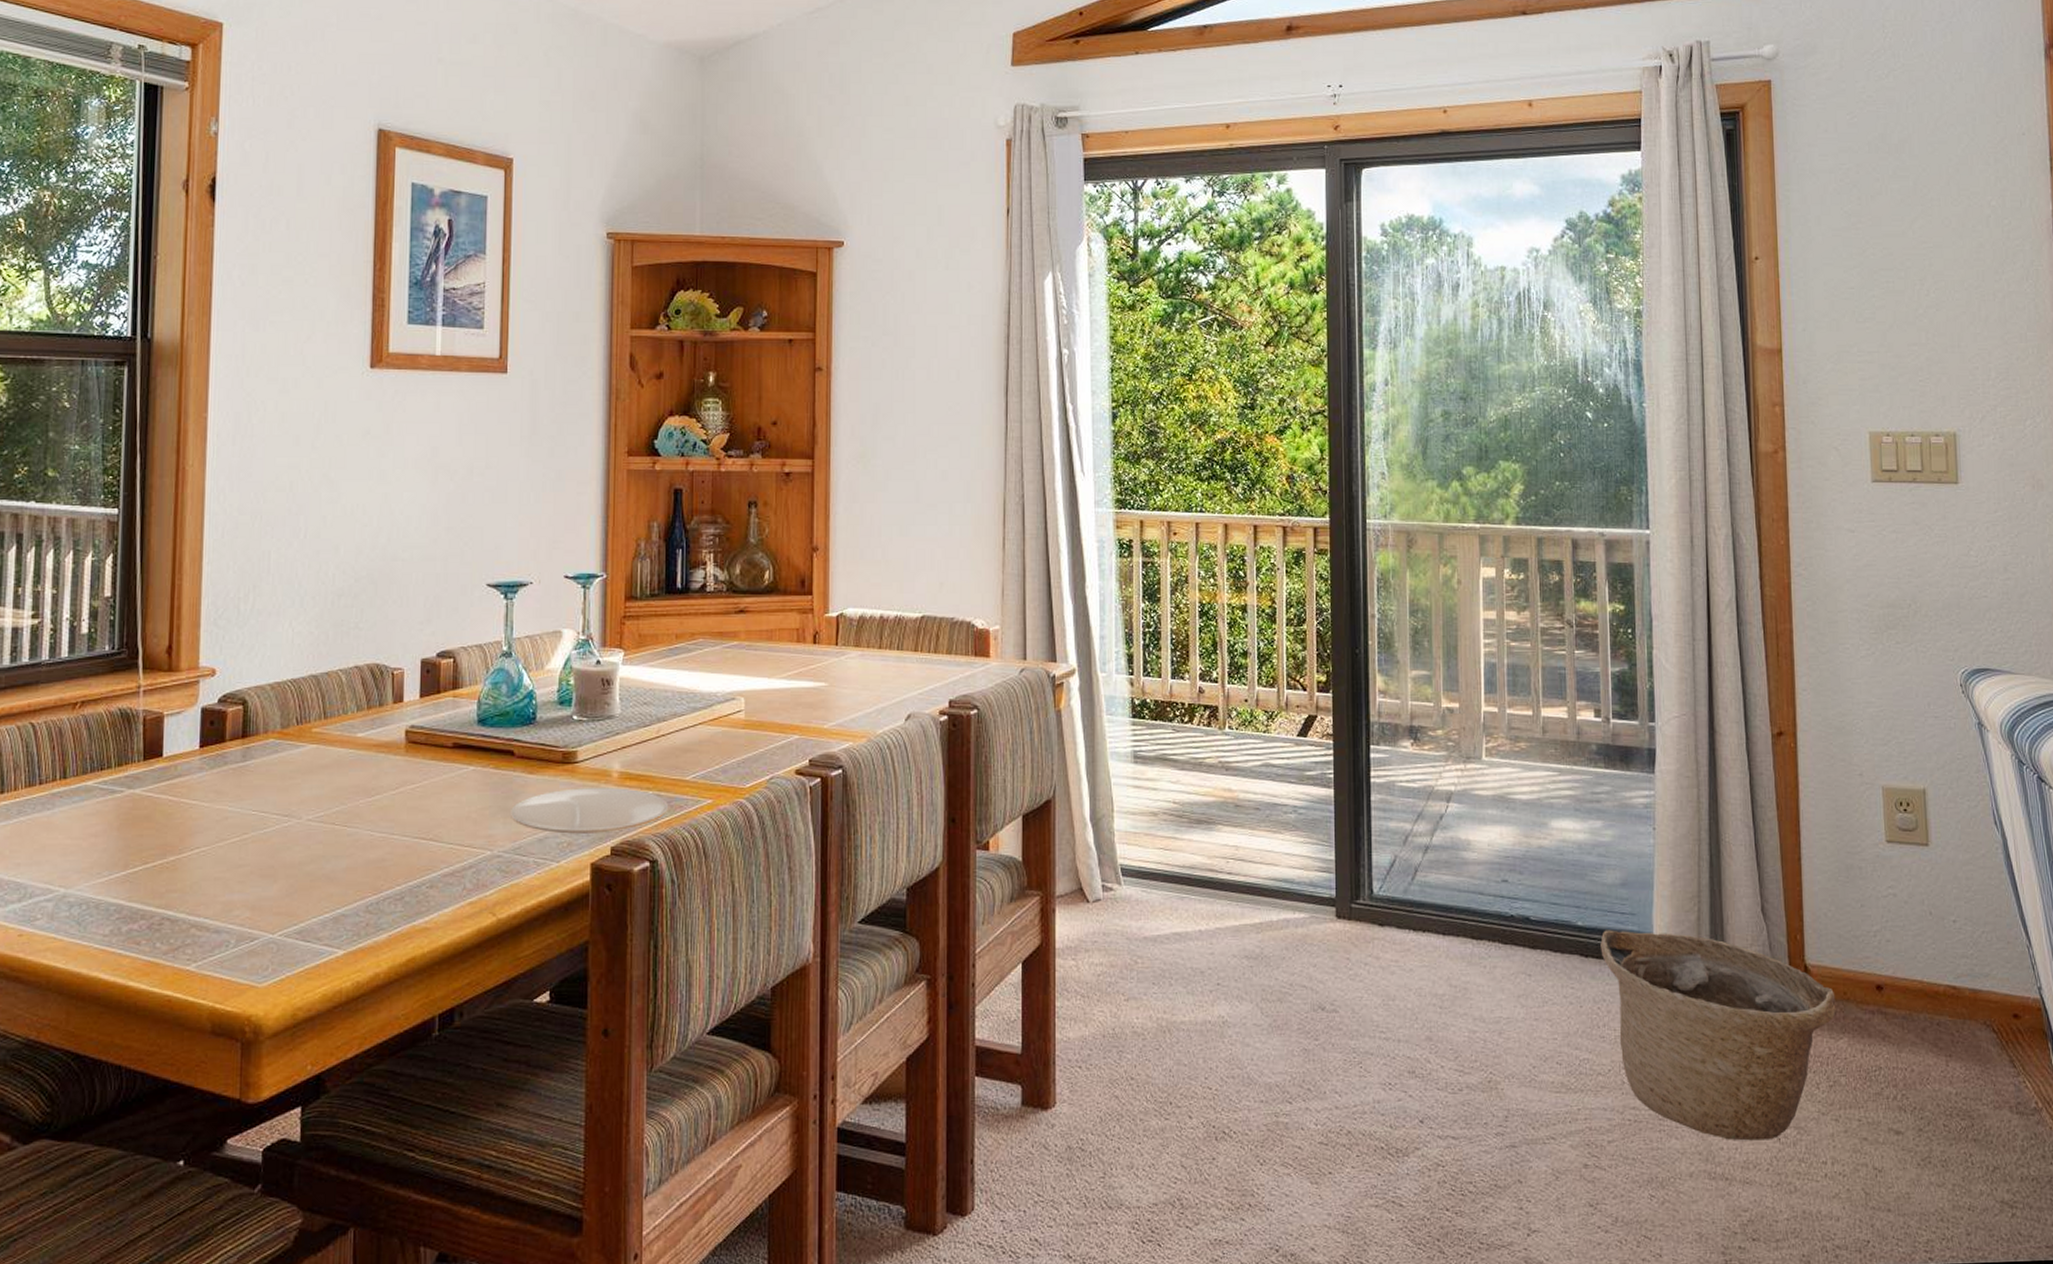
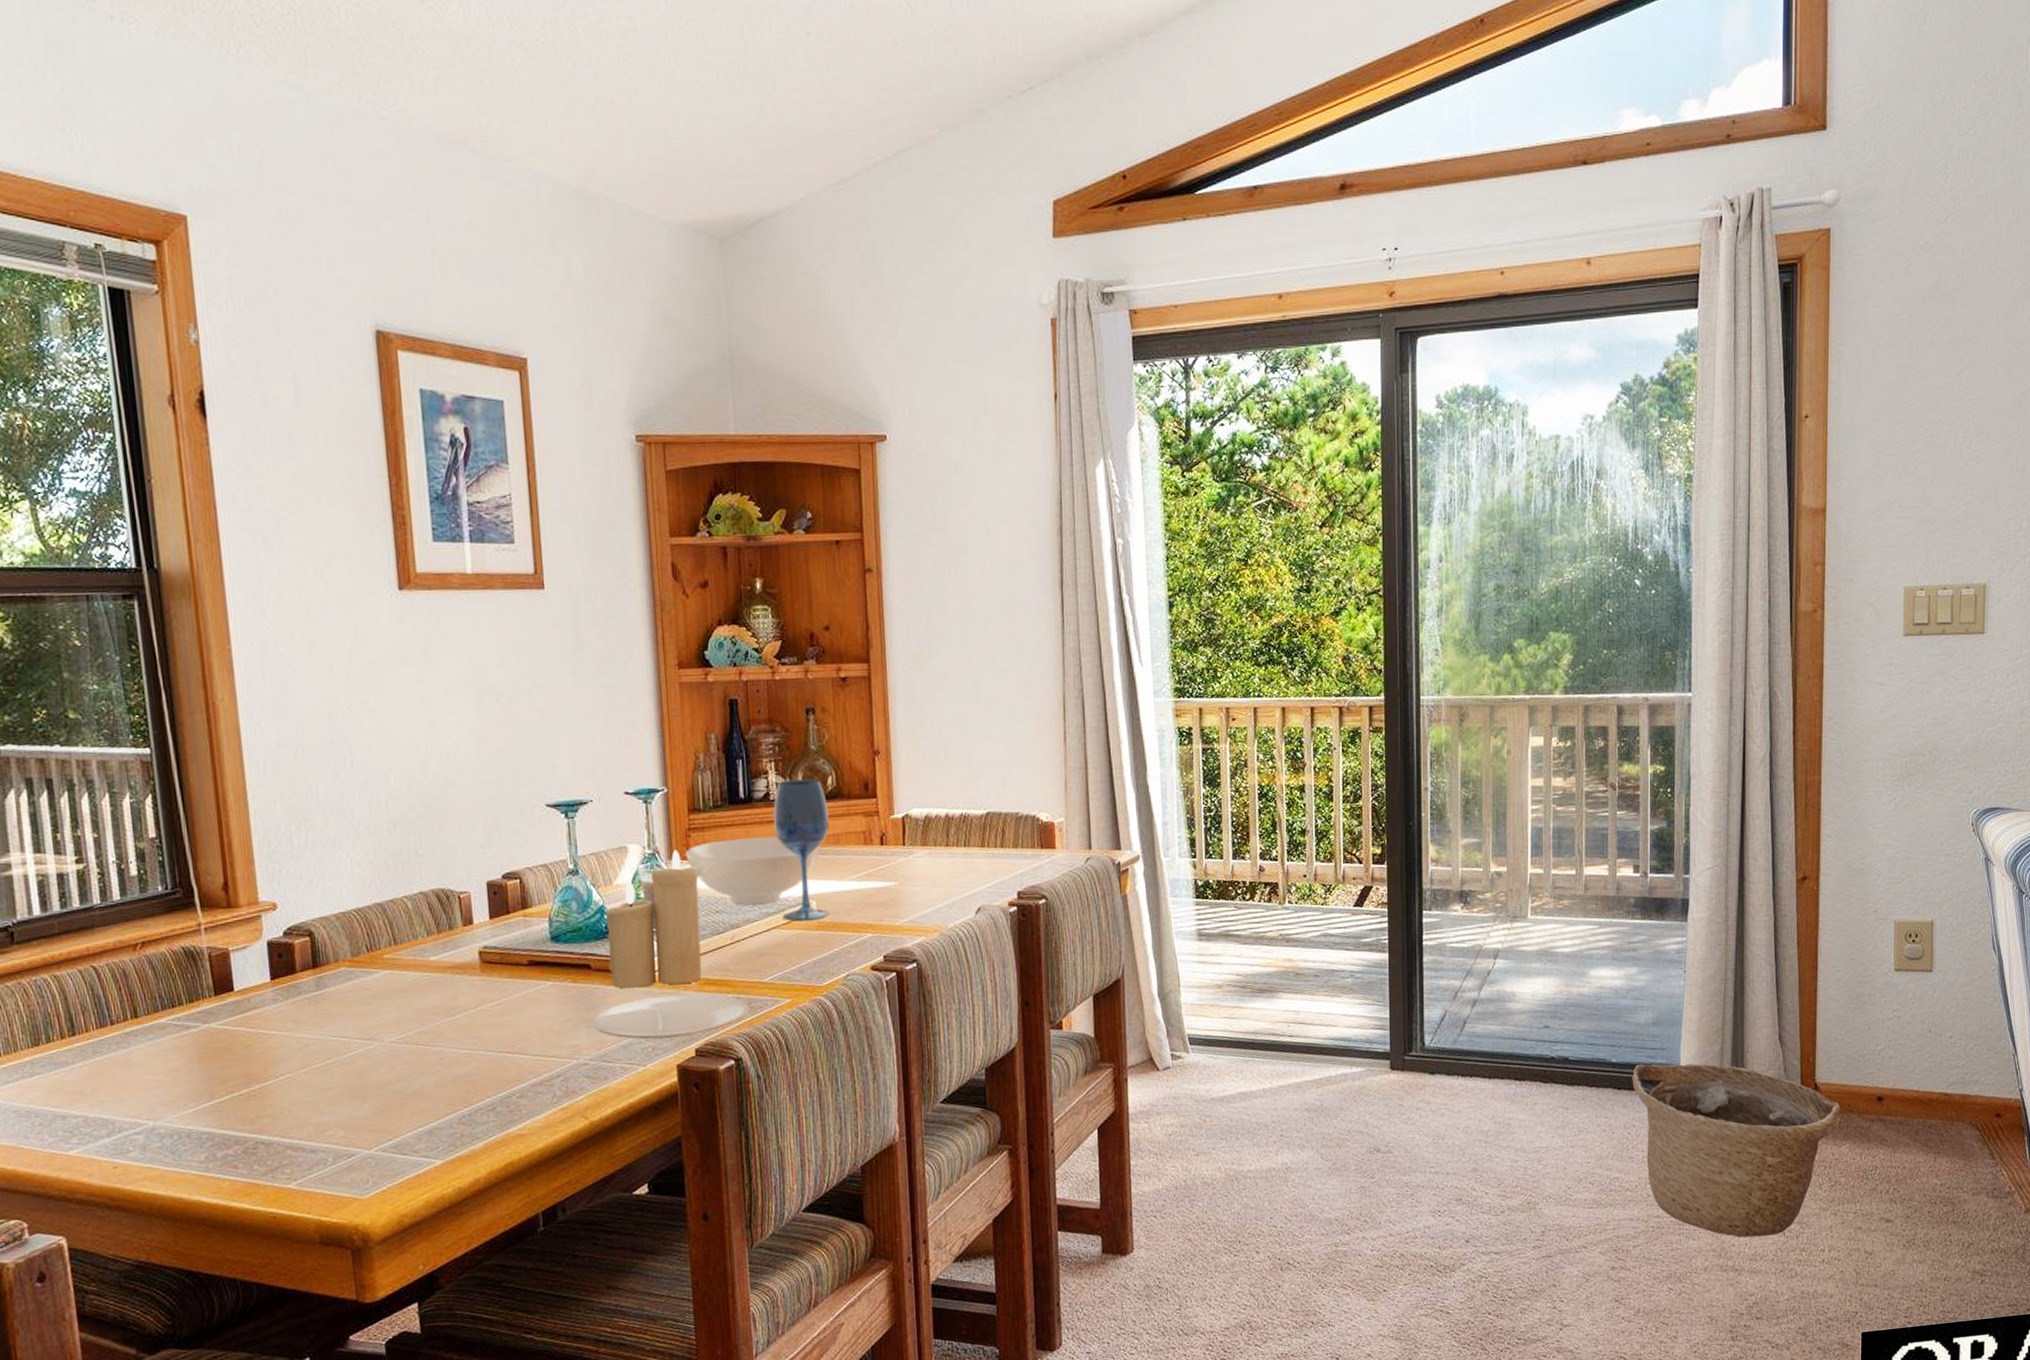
candle: none [532,637,630,778] -> present [606,850,702,989]
decorative bowl: none [618,629,754,698] -> present [685,836,822,906]
wineglass: none [709,572,763,718] -> present [773,778,830,922]

